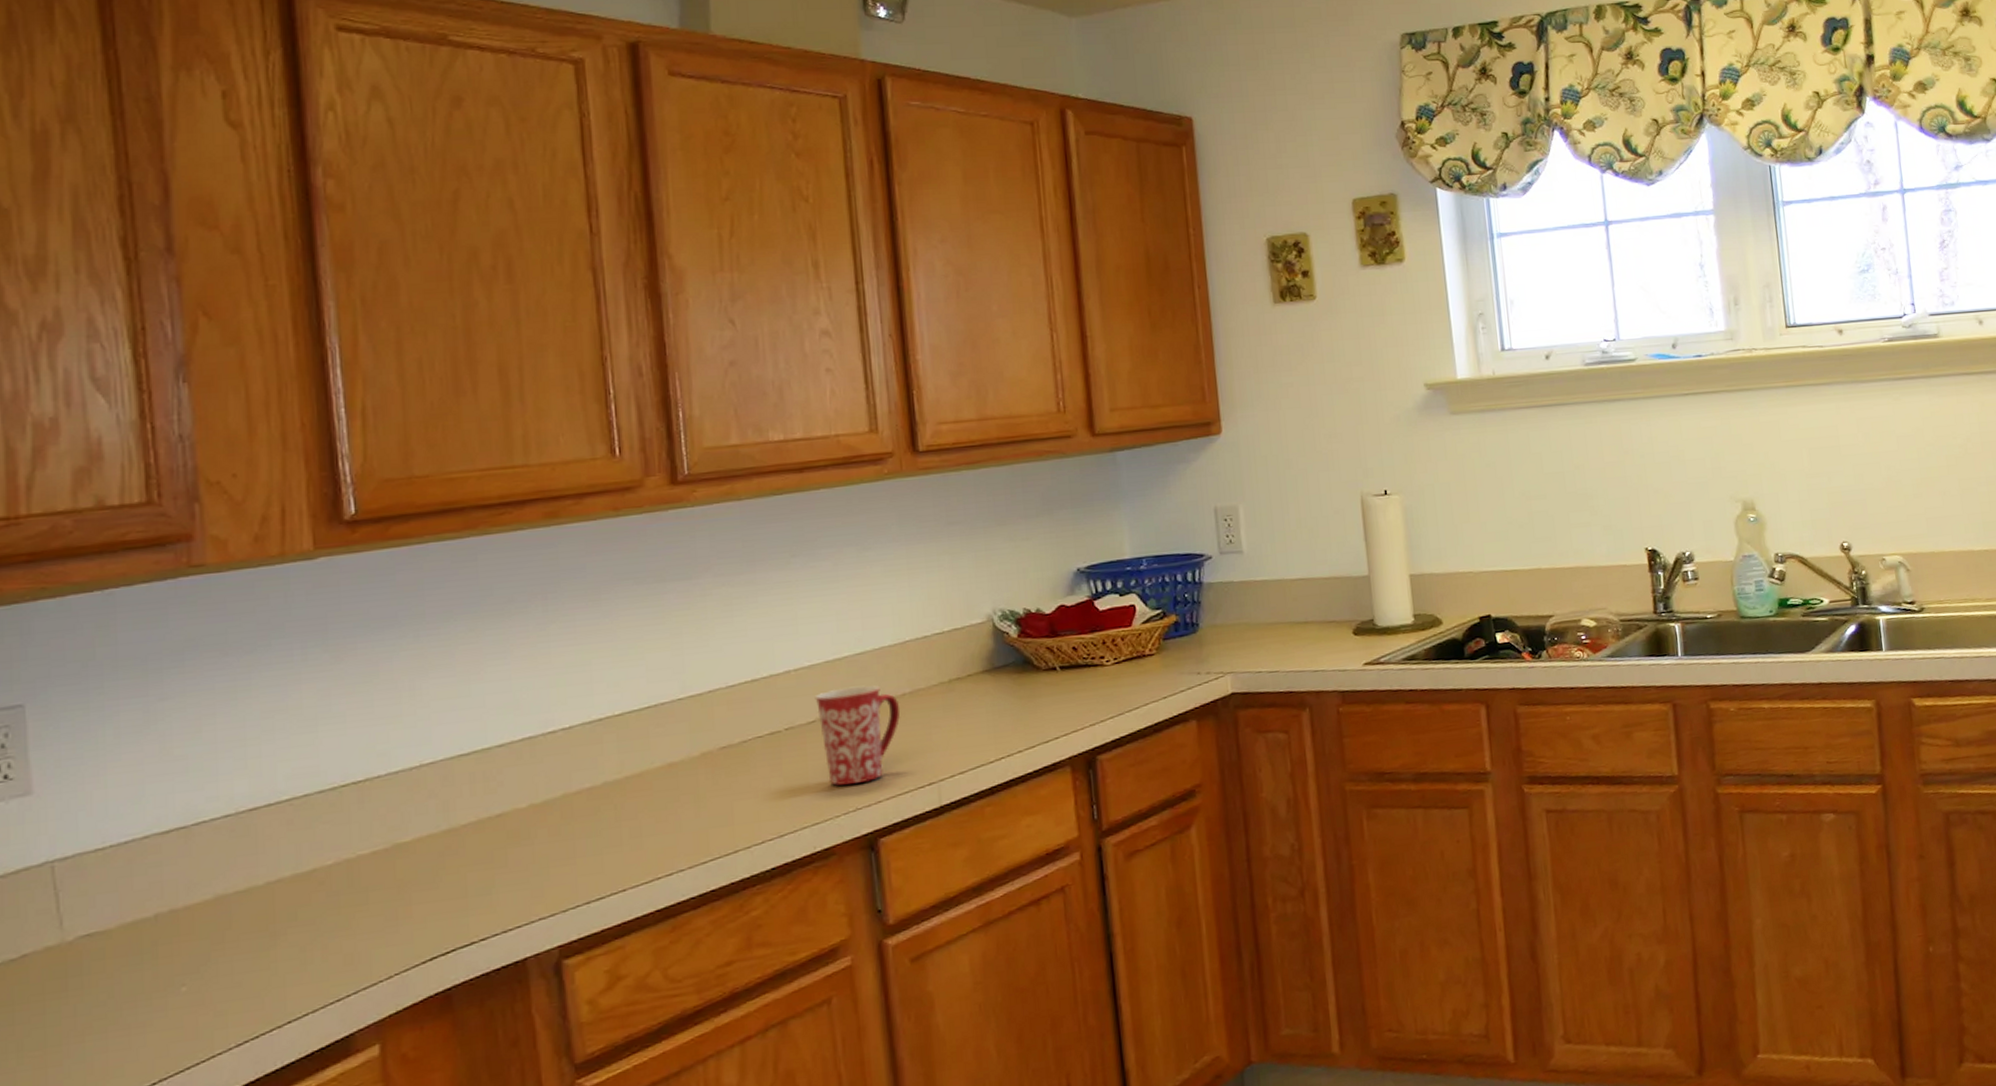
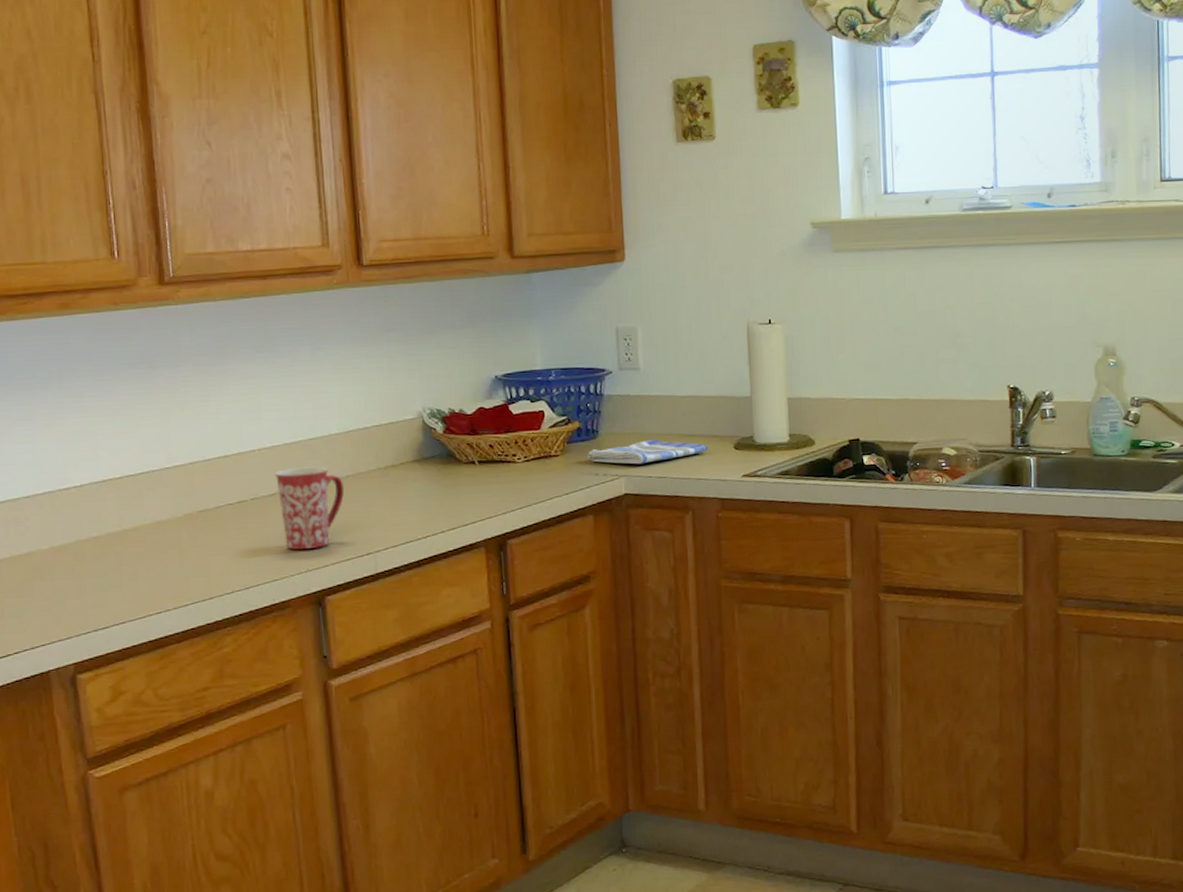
dish towel: none [1187,630,1324,660] -> present [588,440,708,465]

